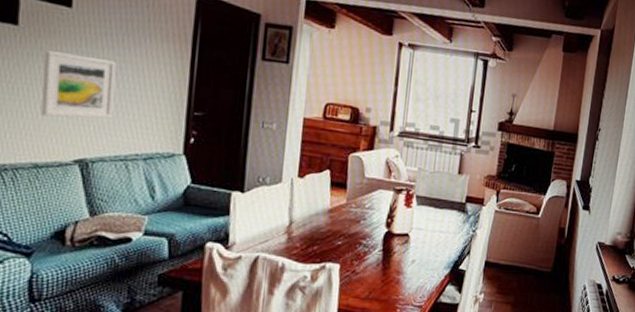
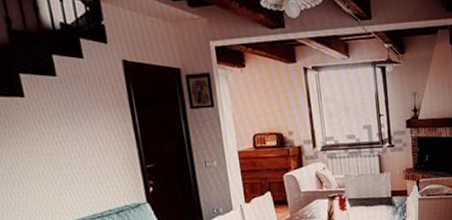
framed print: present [41,50,116,119] -> none [13,135,82,194]

